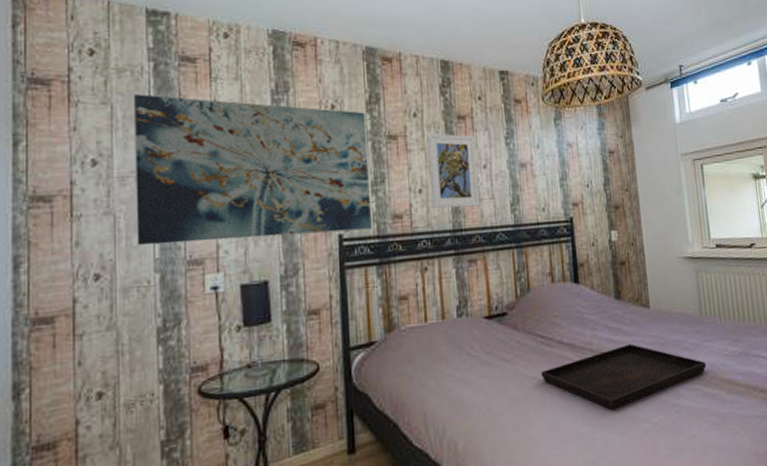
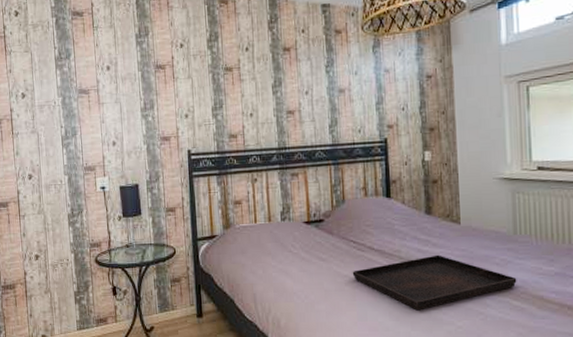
wall art: present [134,94,372,246] -> none [45,43,213,156]
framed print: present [427,133,481,209] -> none [257,64,302,130]

